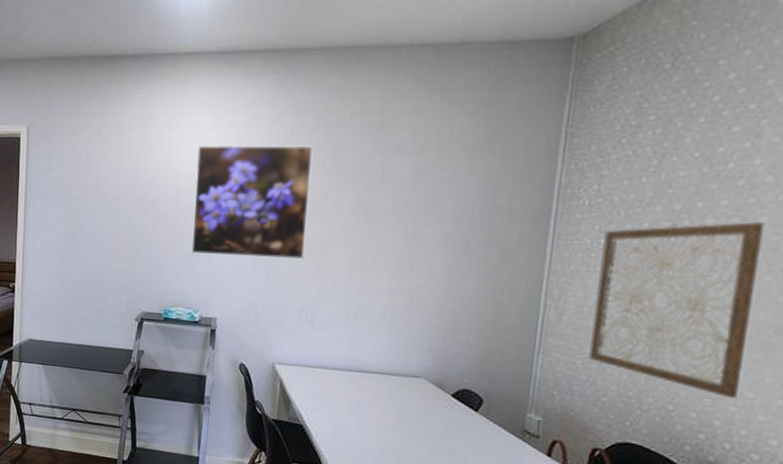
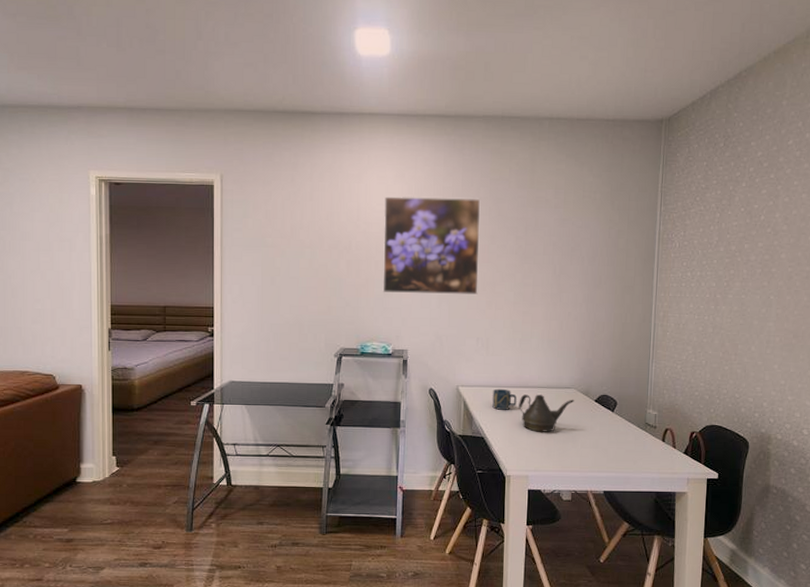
cup: none [315,370,347,397] -> present [492,388,517,410]
teapot: none [348,380,424,428] -> present [519,394,575,432]
wall art: present [588,222,764,399] -> none [685,258,784,386]

